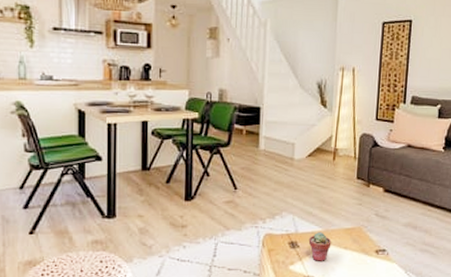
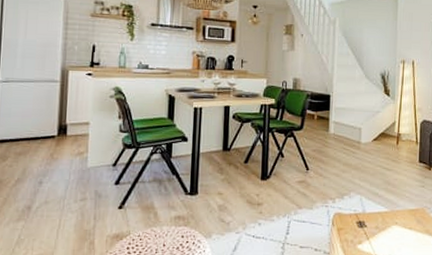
potted succulent: present [308,232,332,261] -> none [375,213,397,241]

